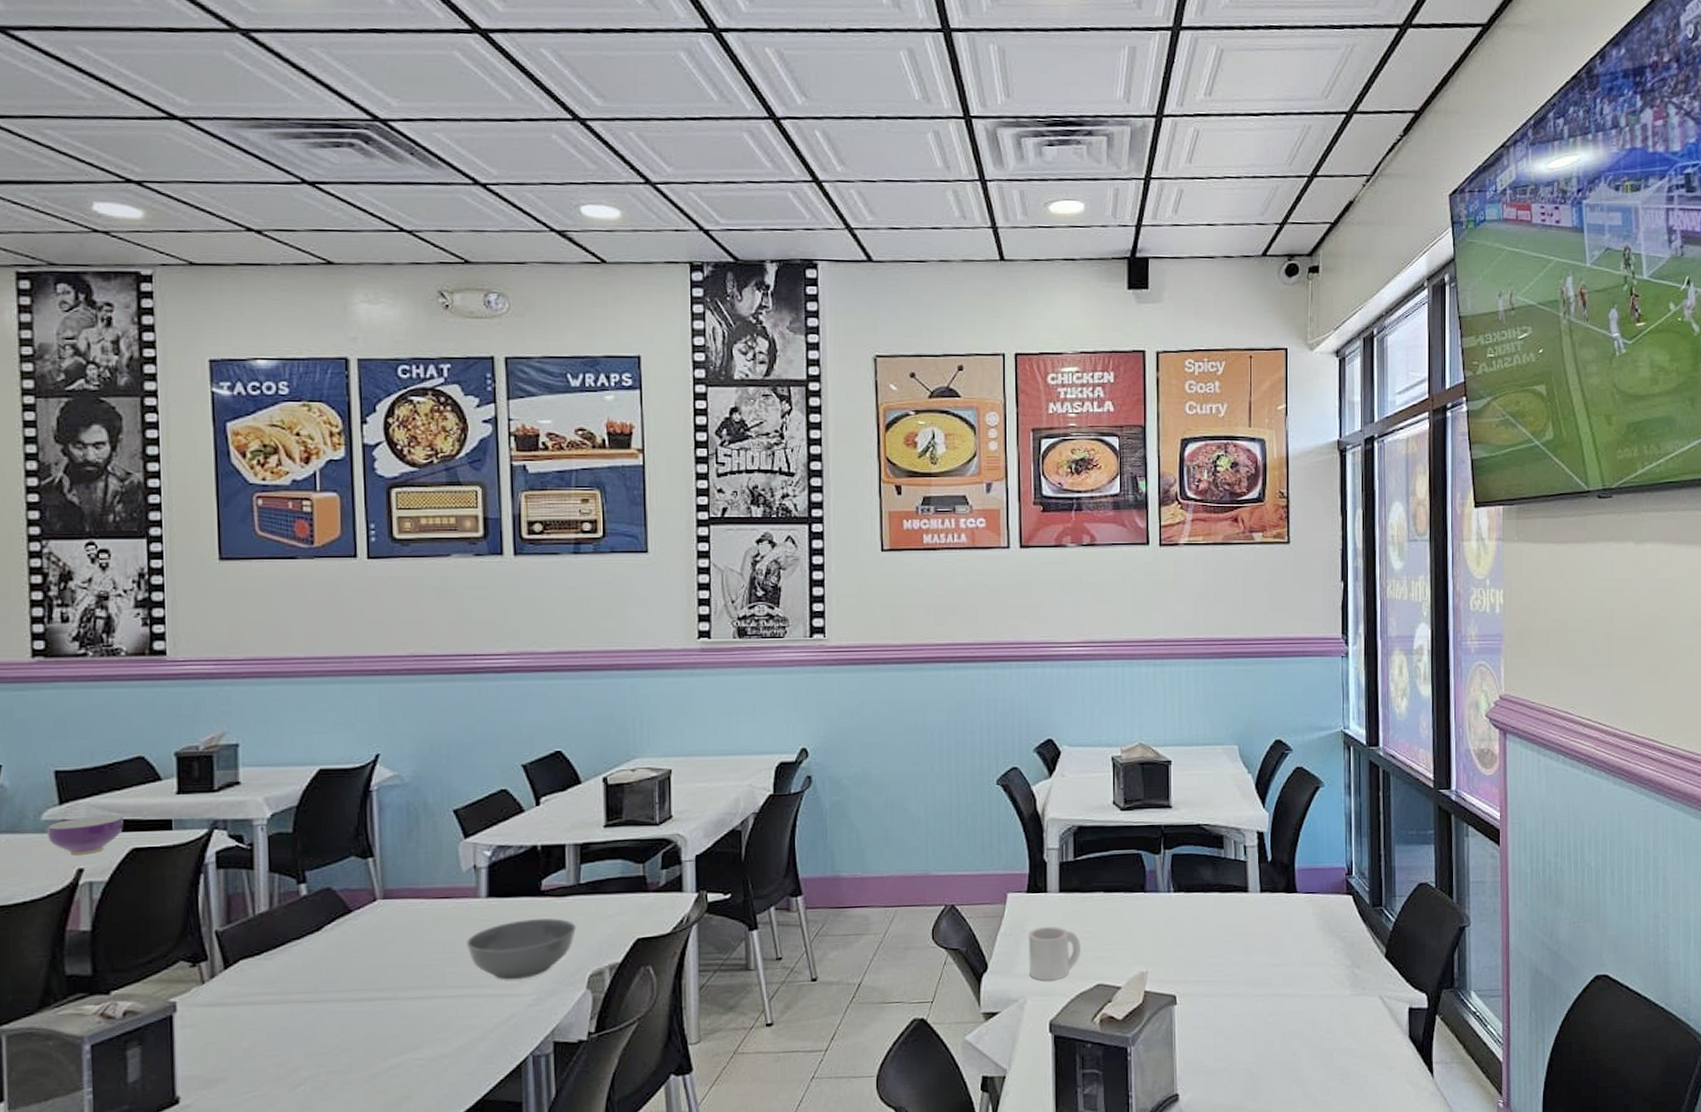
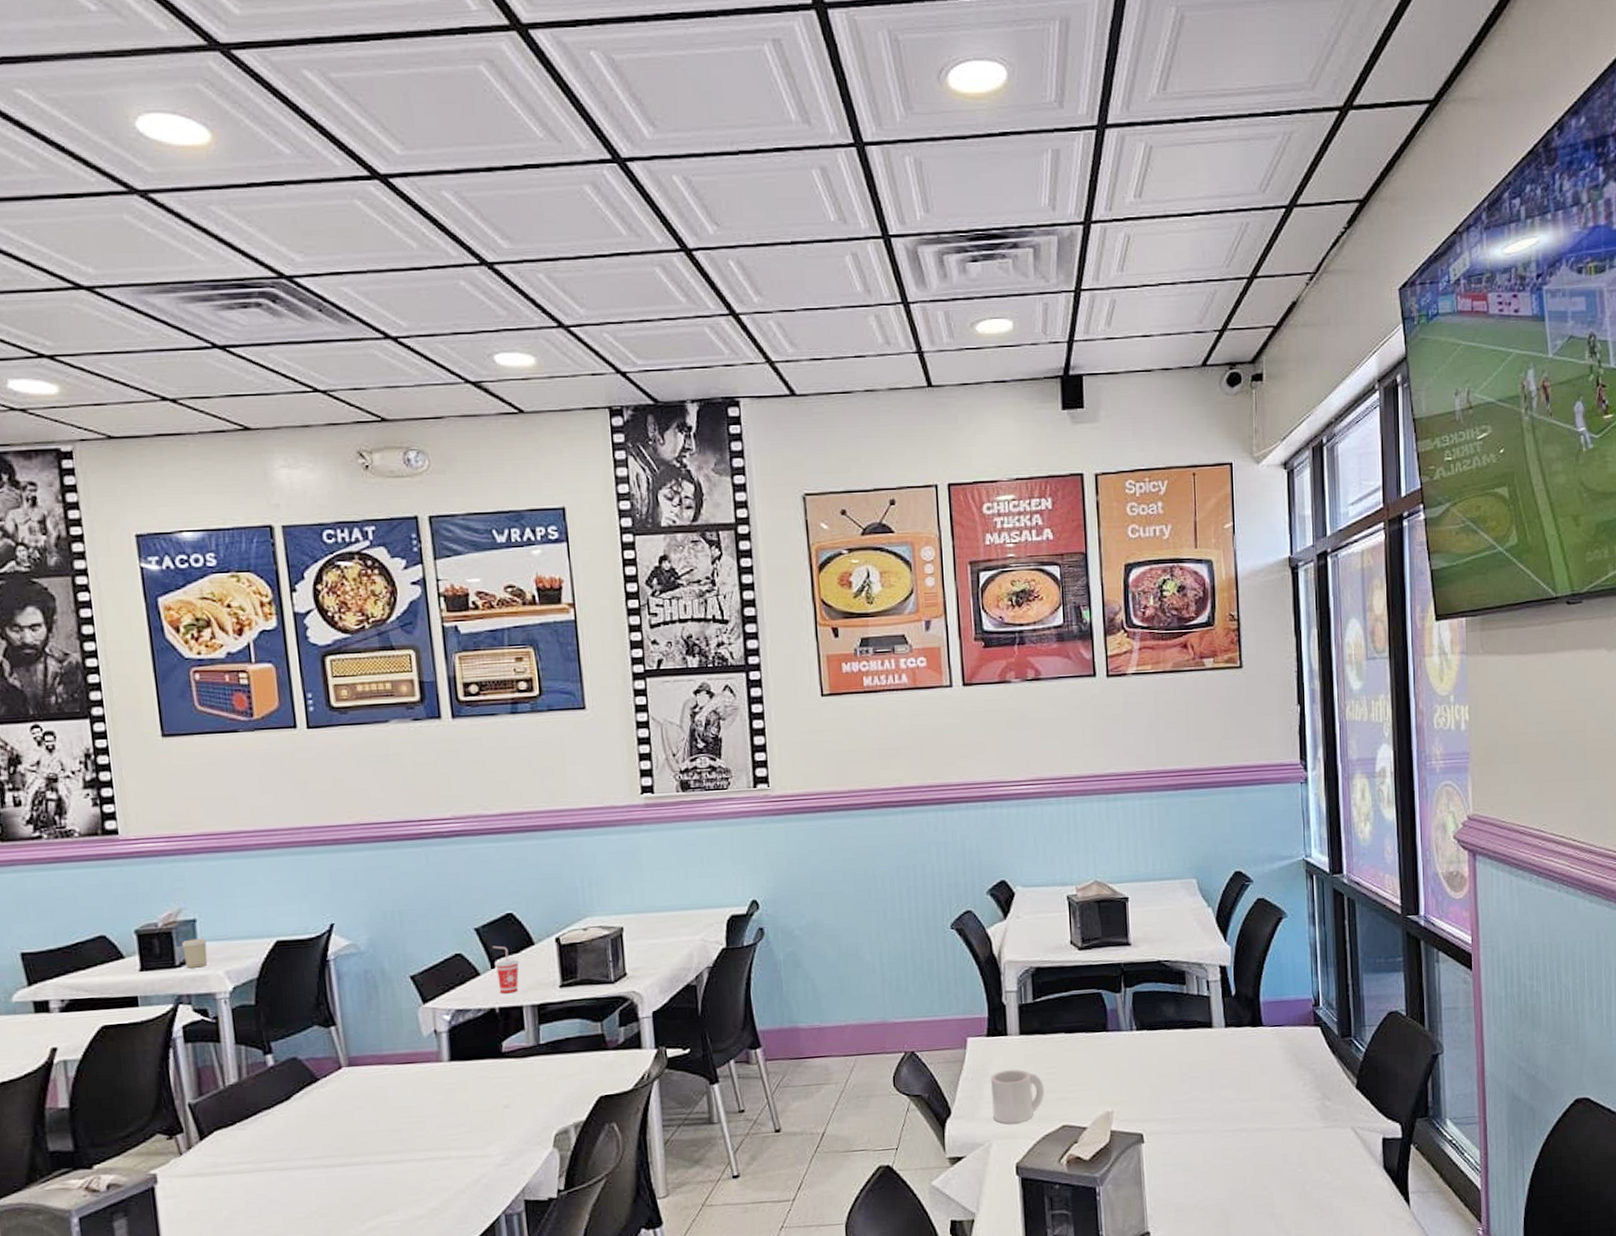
bowl: present [46,815,124,855] -> none [17,994,92,1035]
cup: none [222,763,248,793] -> present [182,938,208,969]
bowl: present [466,918,576,980] -> none [432,1079,539,1141]
beverage cup: none [538,783,565,832] -> present [492,945,519,994]

